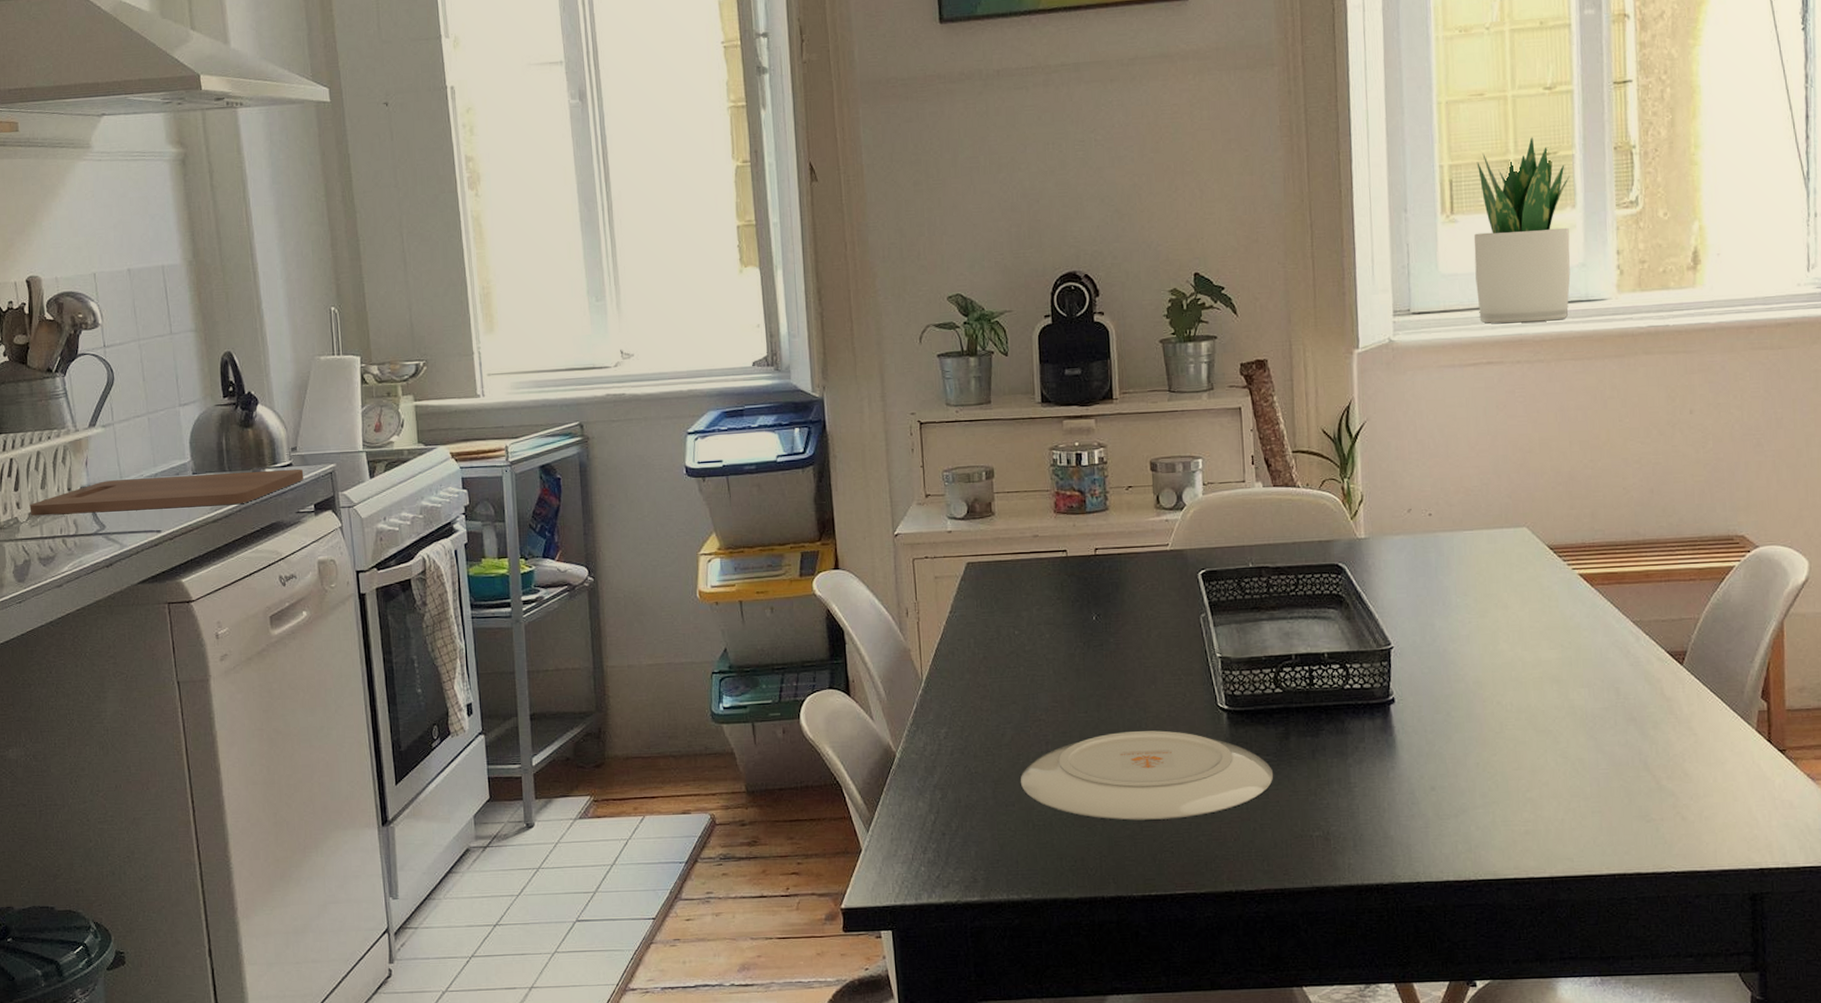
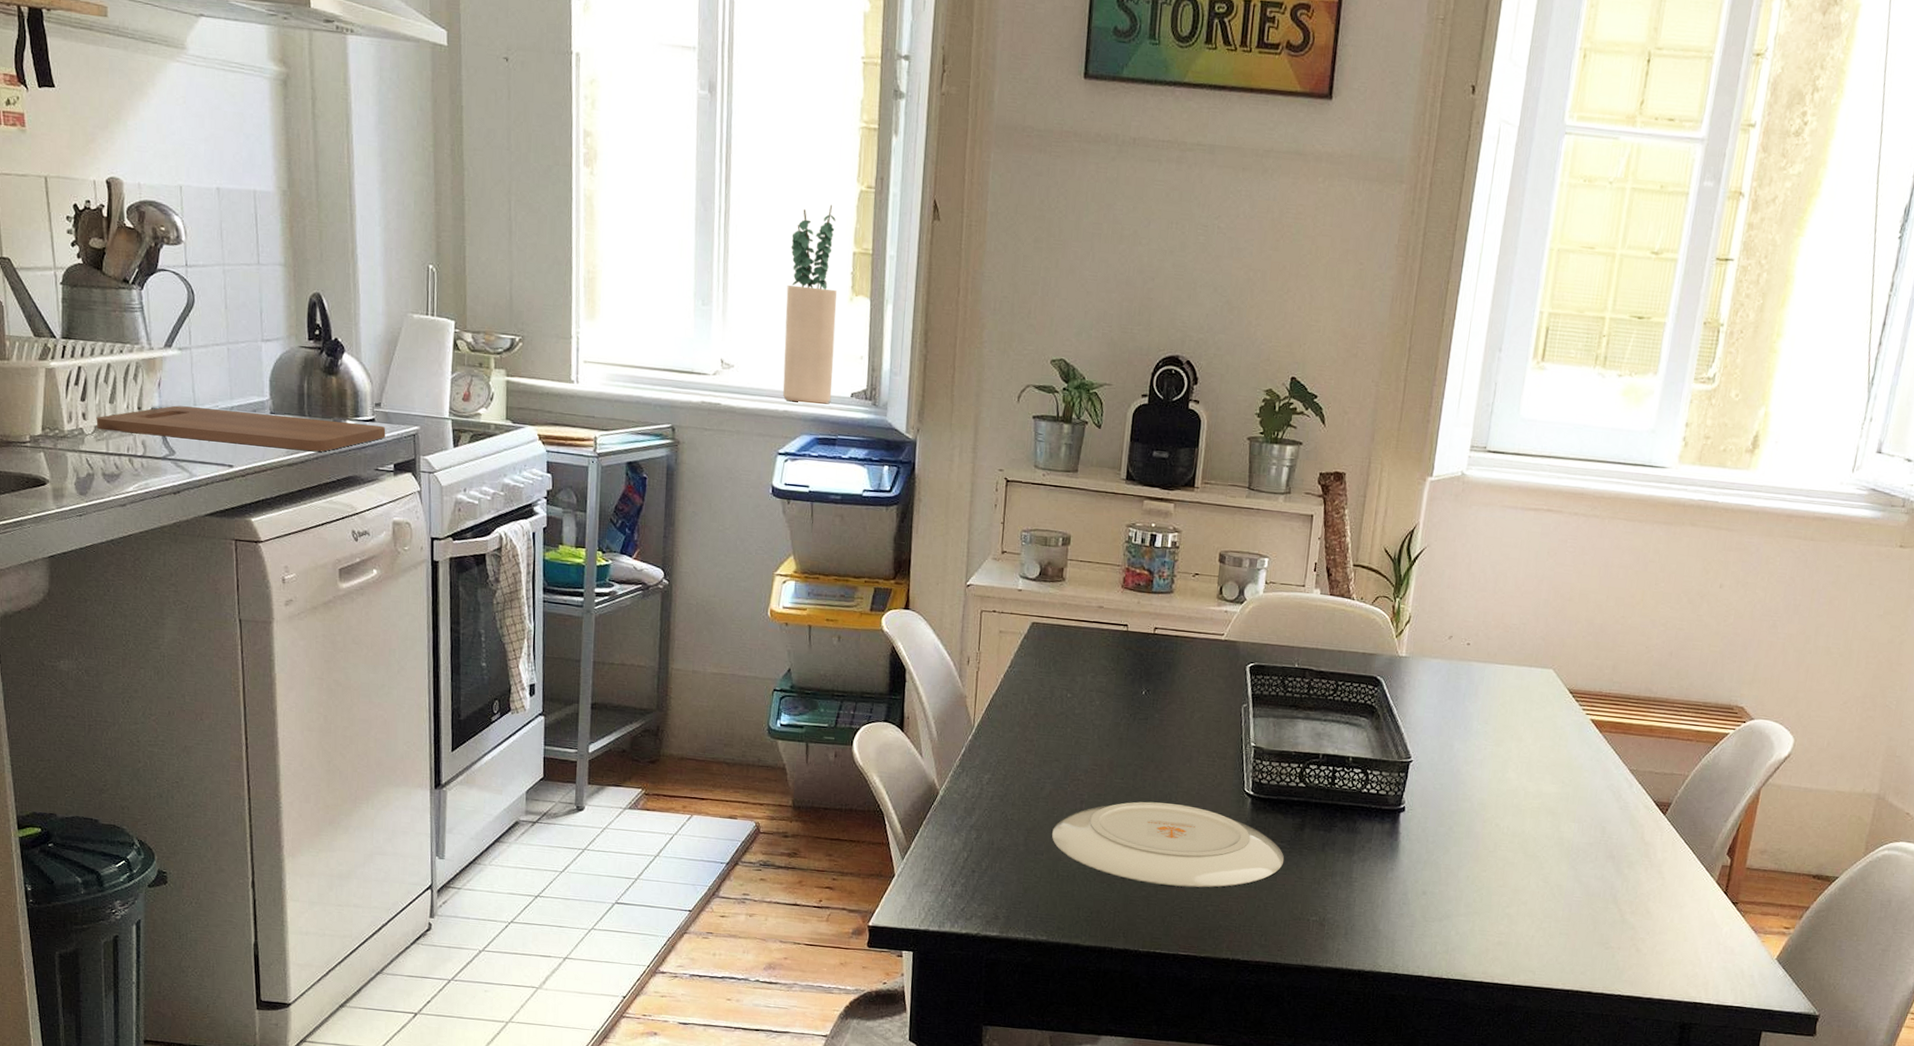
vase: none [675,184,734,380] -> present [783,205,837,405]
planter: present [1474,137,1571,324] -> none [1548,298,1658,481]

